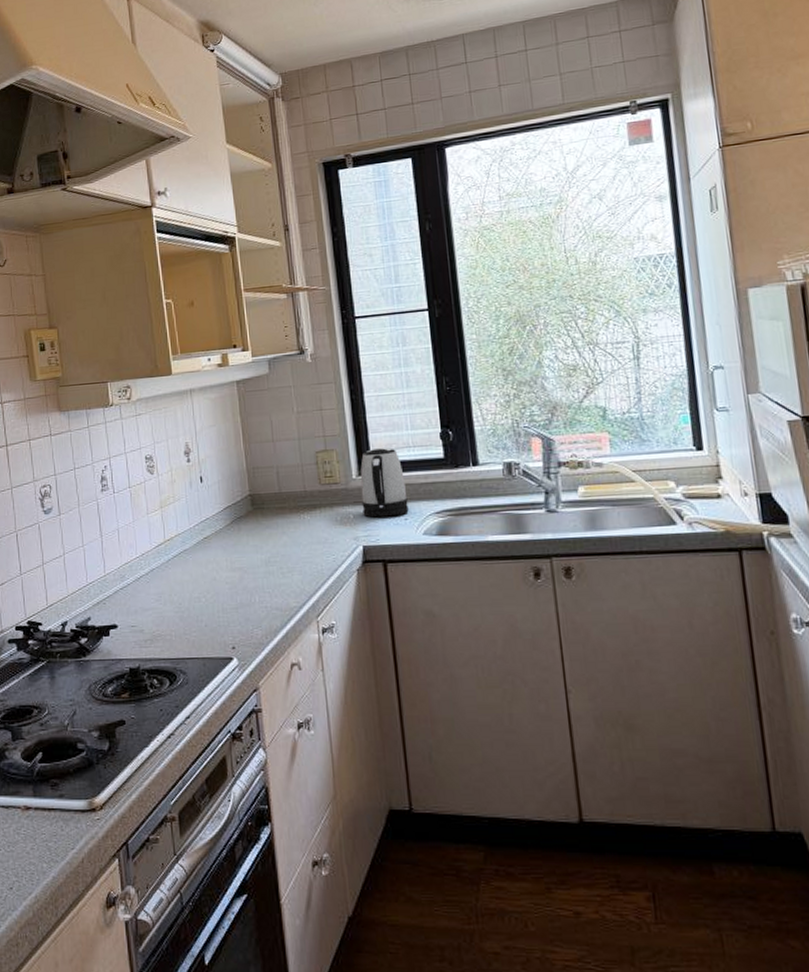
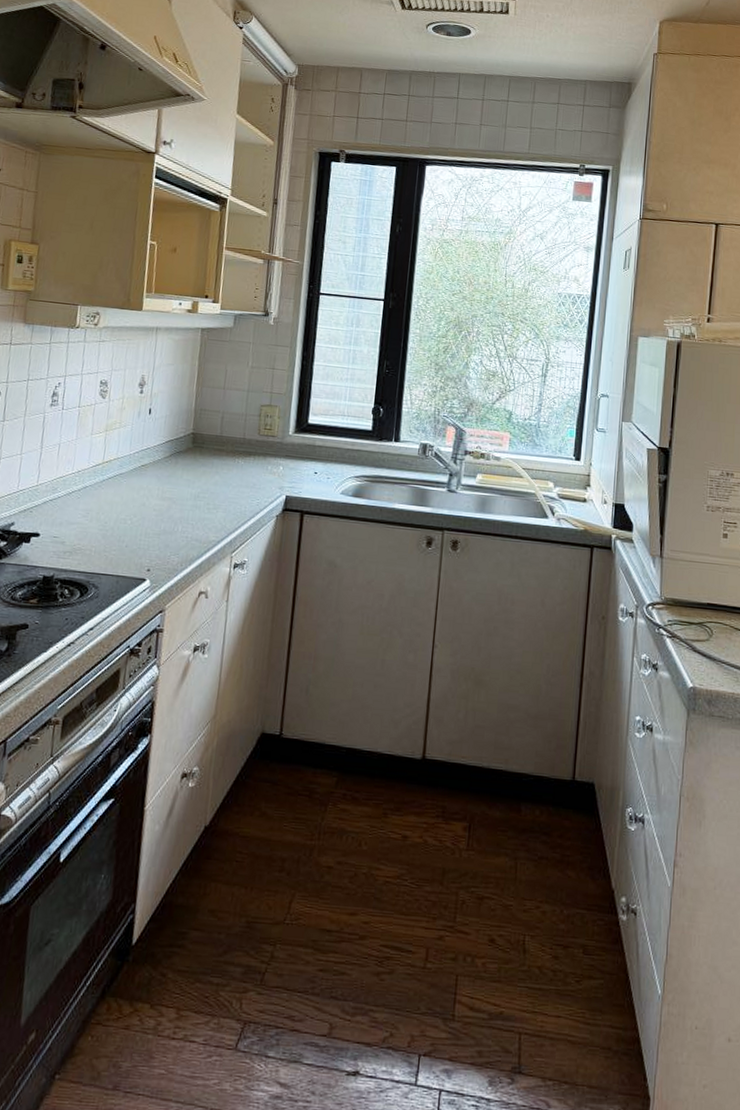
kettle: present [360,447,409,518] -> none [292,411,335,474]

